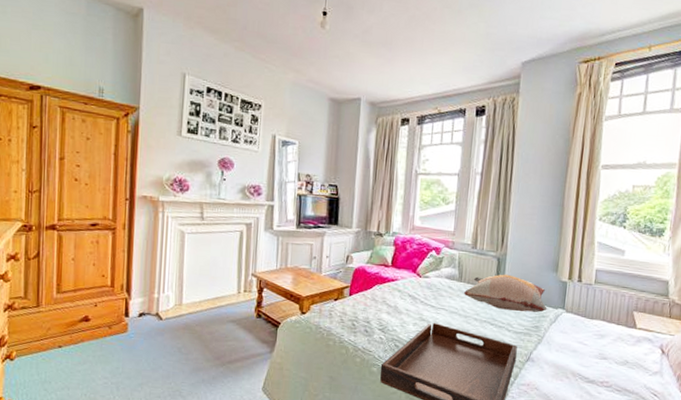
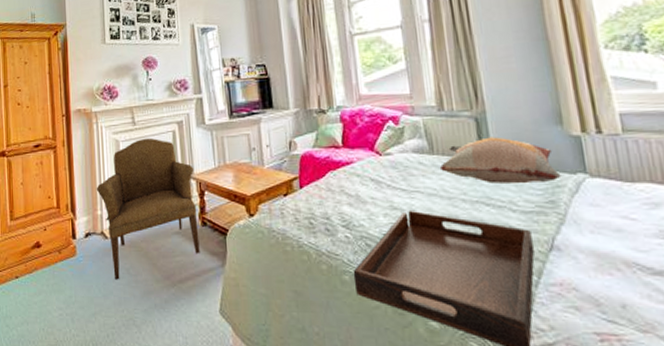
armchair: none [155,233,257,357] -> present [96,137,200,280]

